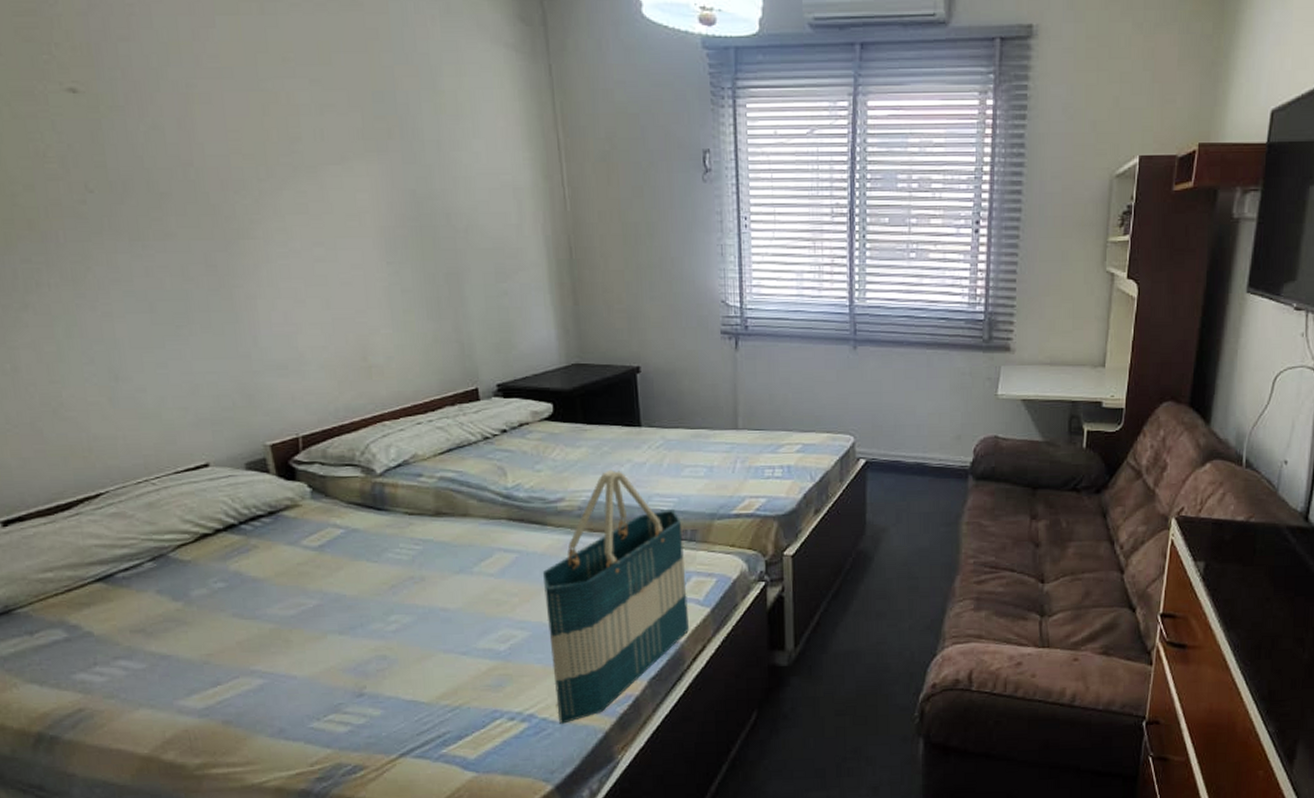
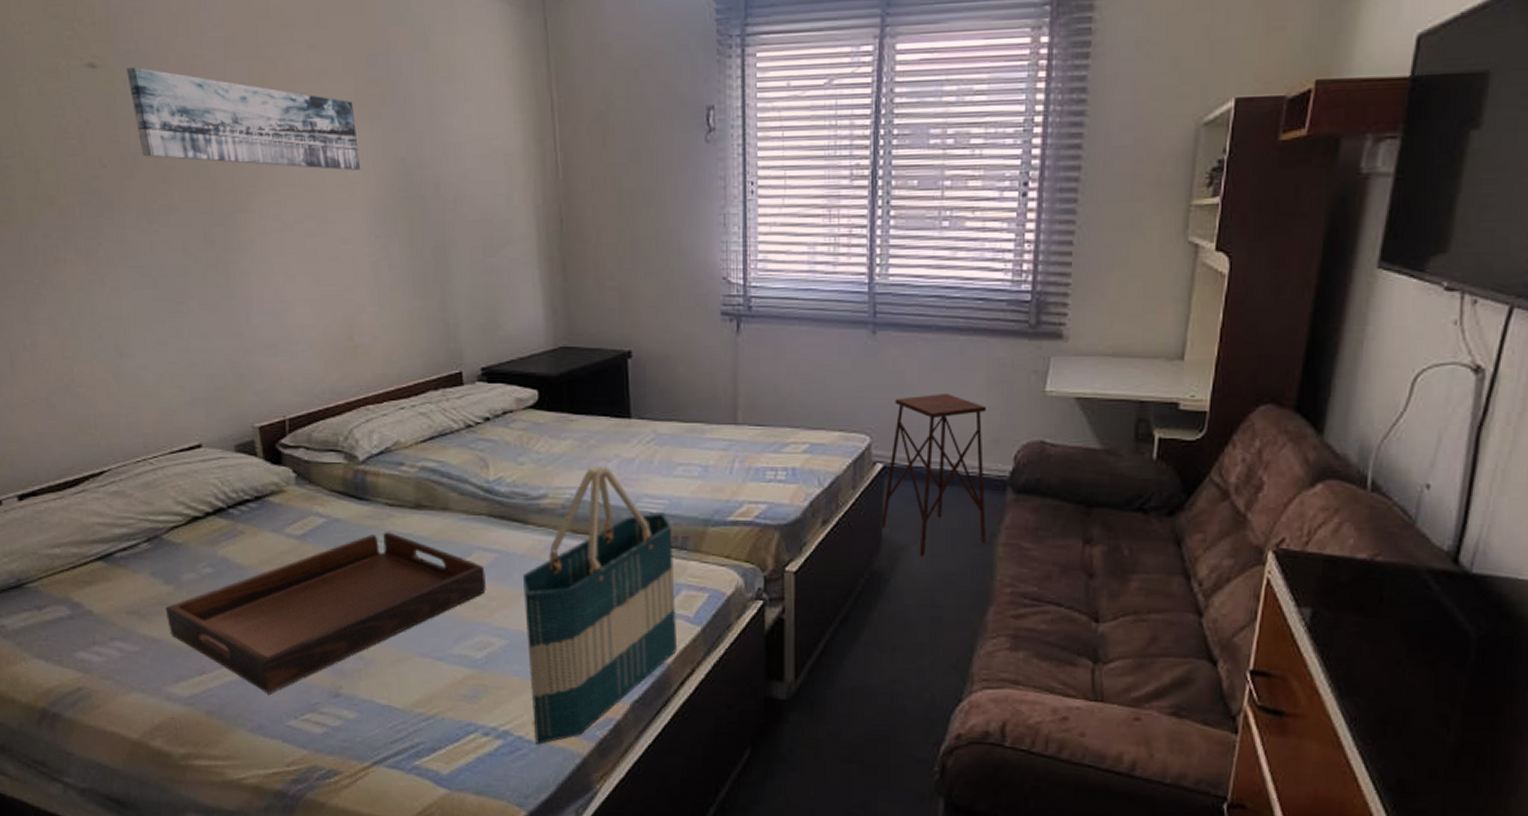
wall art: none [112,94,370,200] -> present [126,67,361,171]
serving tray: none [174,539,508,699] -> present [165,532,486,694]
side table: none [865,397,952,537] -> present [881,392,986,557]

